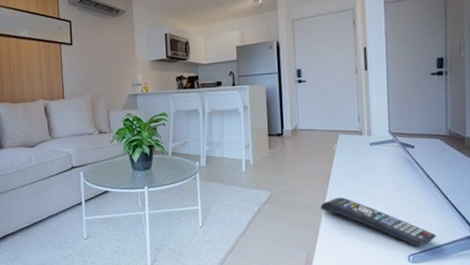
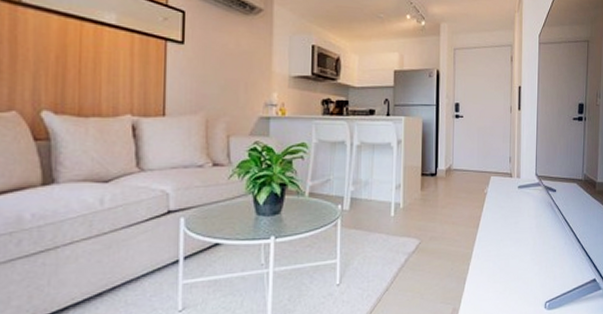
remote control: present [320,197,437,247] -> none [469,244,569,293]

